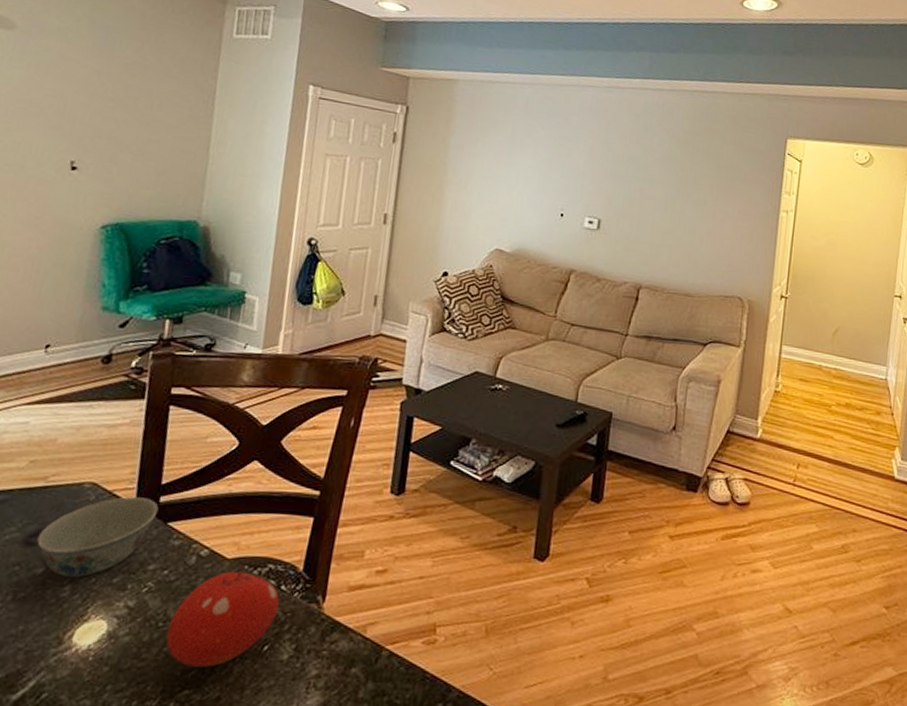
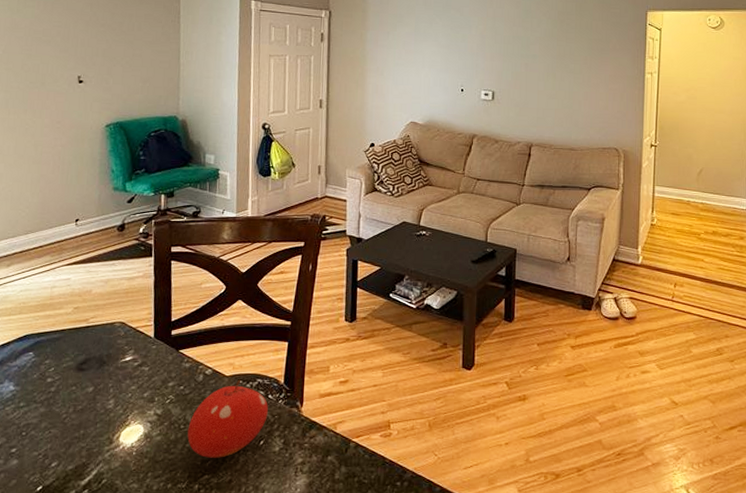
bowl: present [37,497,159,577] -> none [86,332,171,393]

